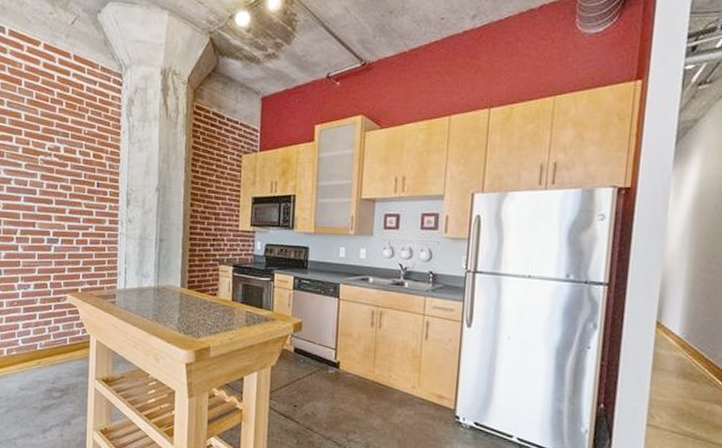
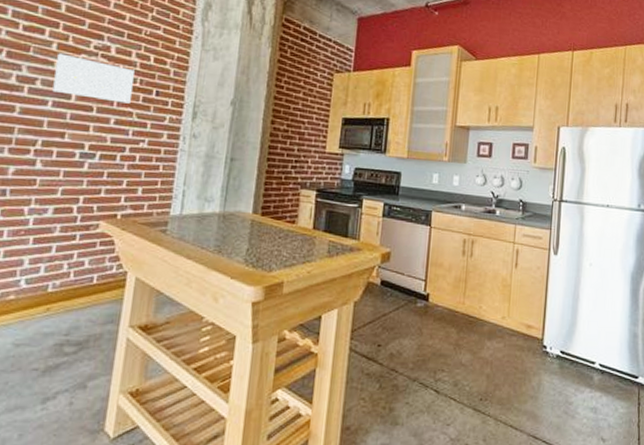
wall art: none [23,156,79,195] -> present [52,53,135,104]

